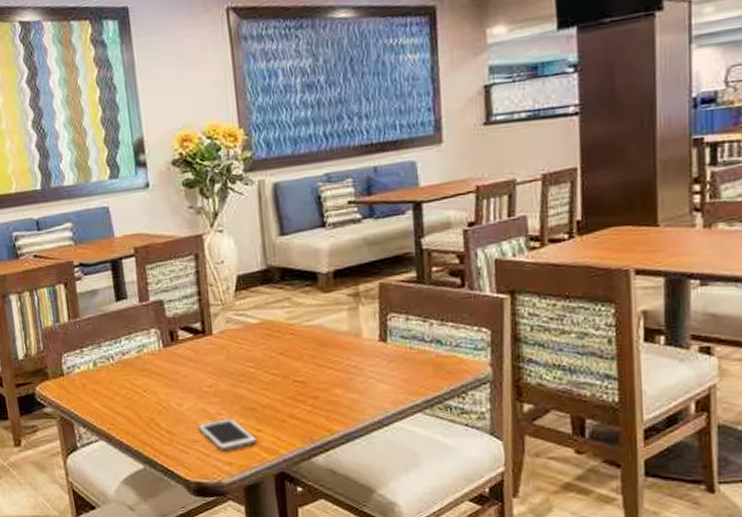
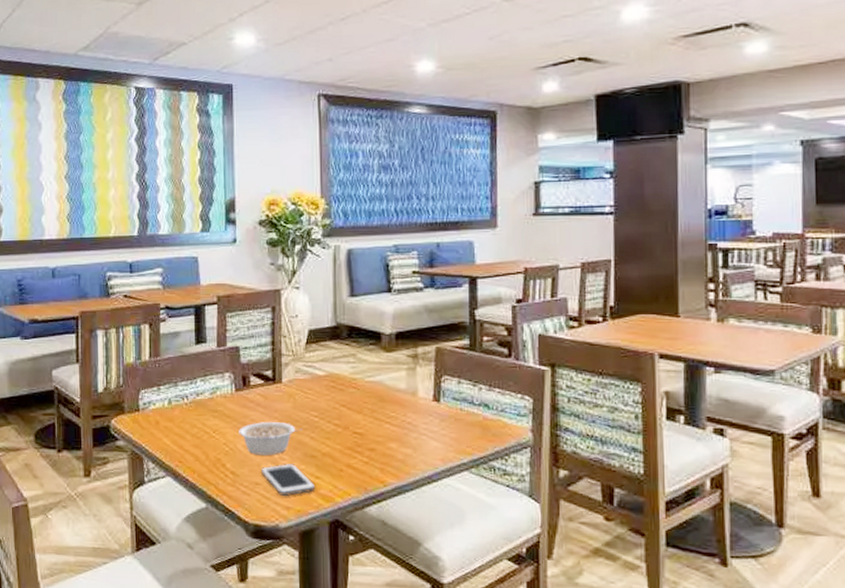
legume: none [171,376,239,412] -> present [239,422,303,455]

